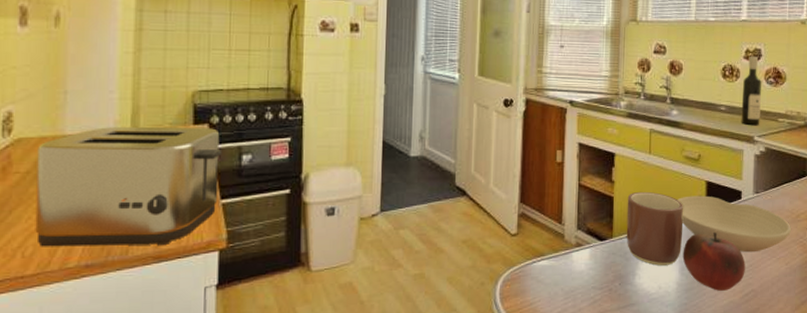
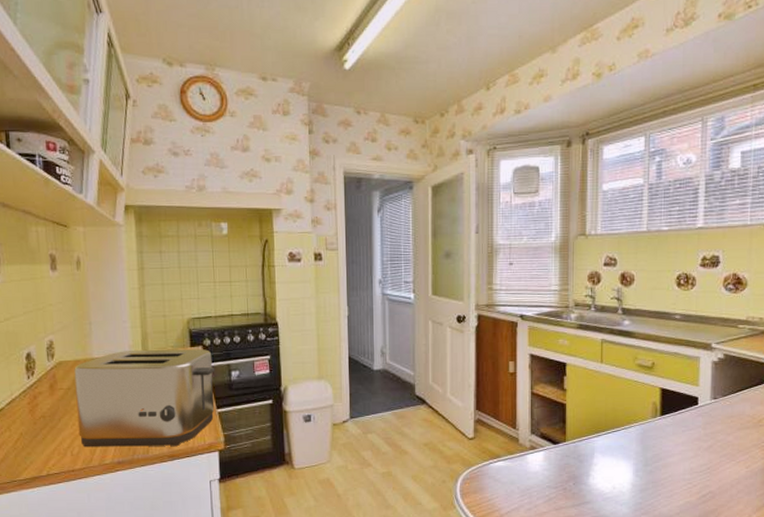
mug: present [626,191,684,266] -> none [579,398,638,468]
bowl: present [677,195,791,253] -> none [630,402,752,456]
fruit: present [682,231,745,291] -> none [637,436,703,492]
bottle: present [741,56,761,126] -> none [697,263,720,333]

